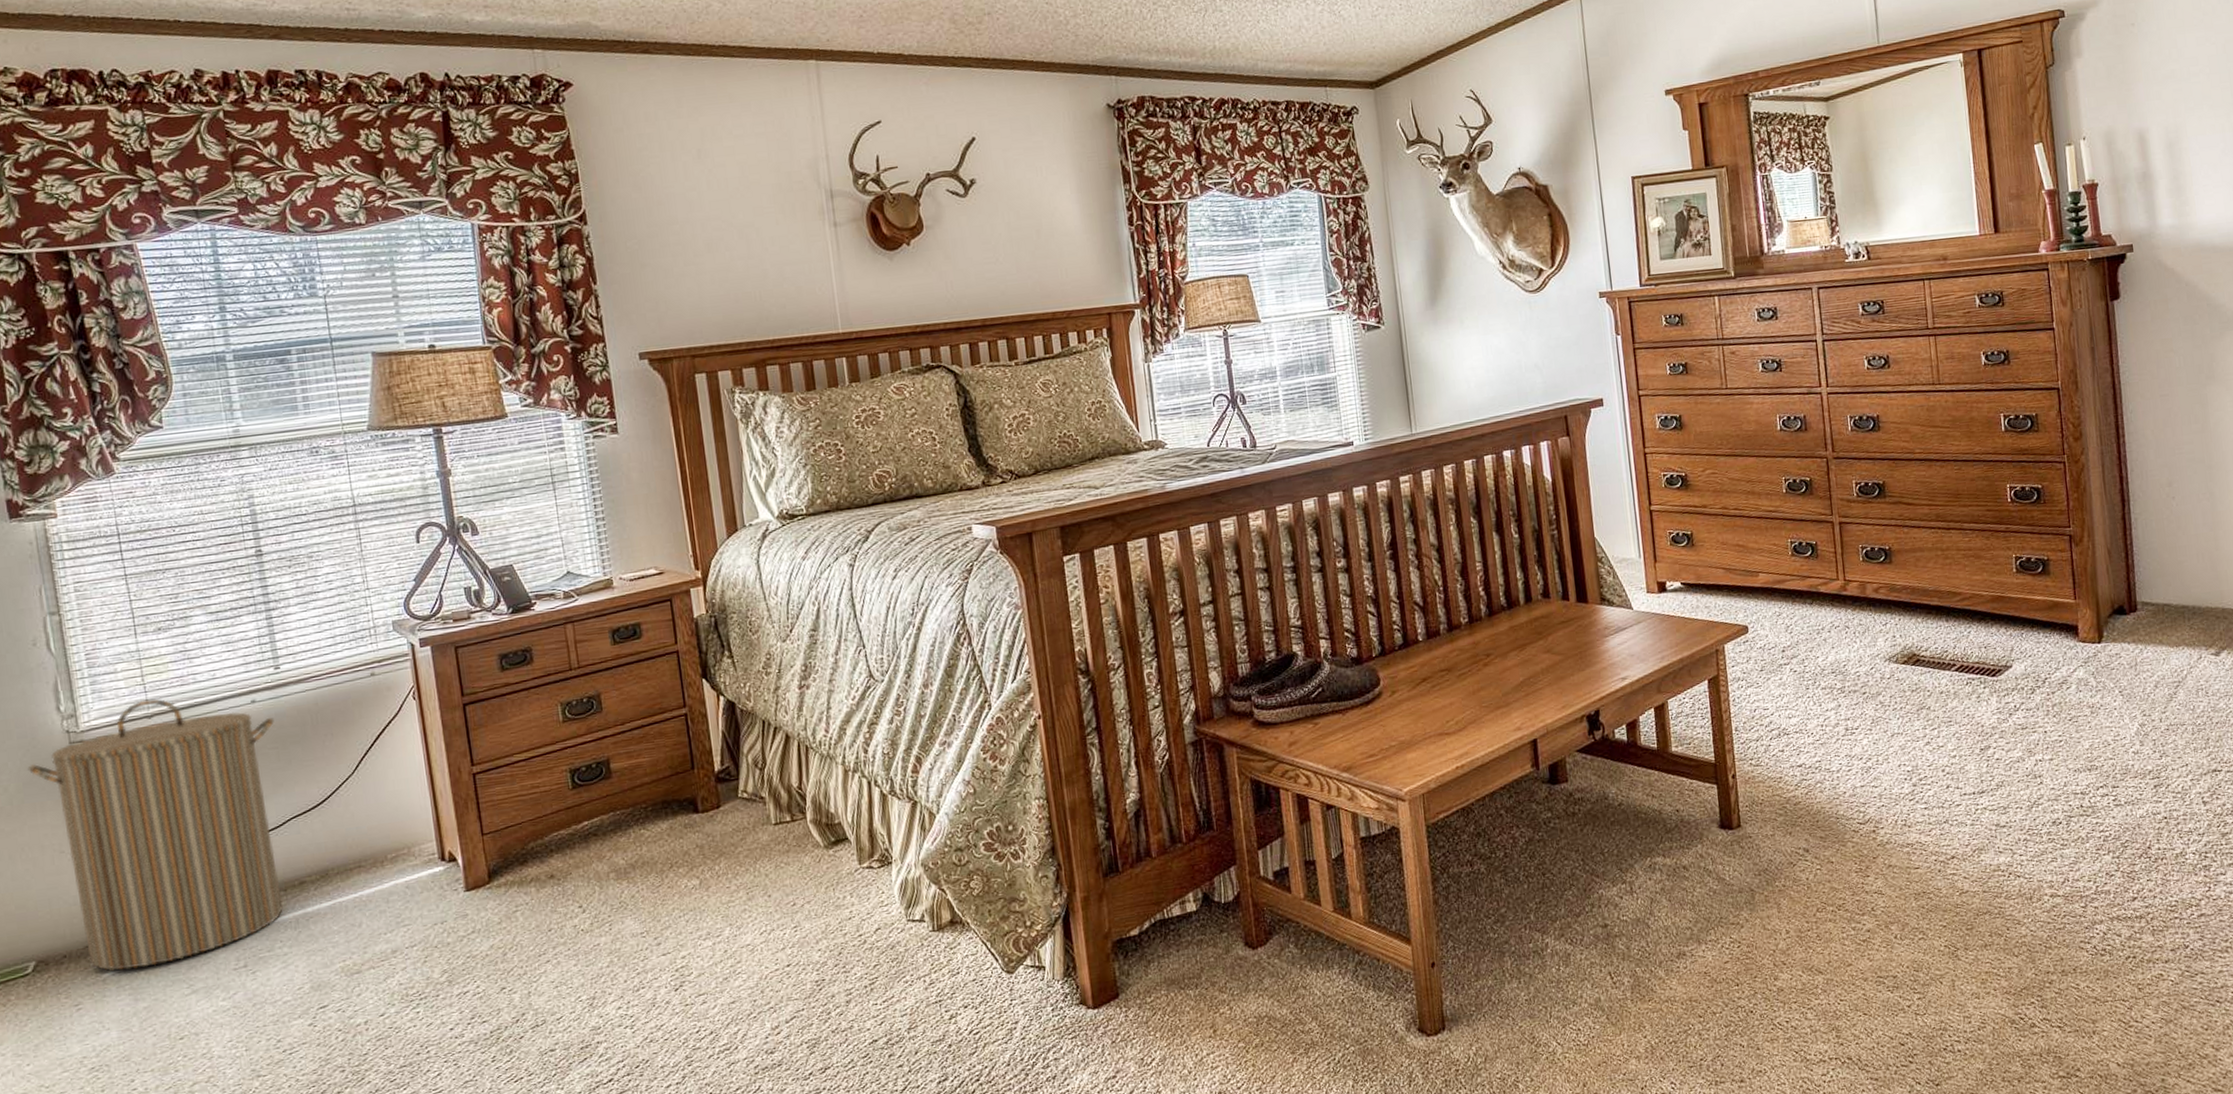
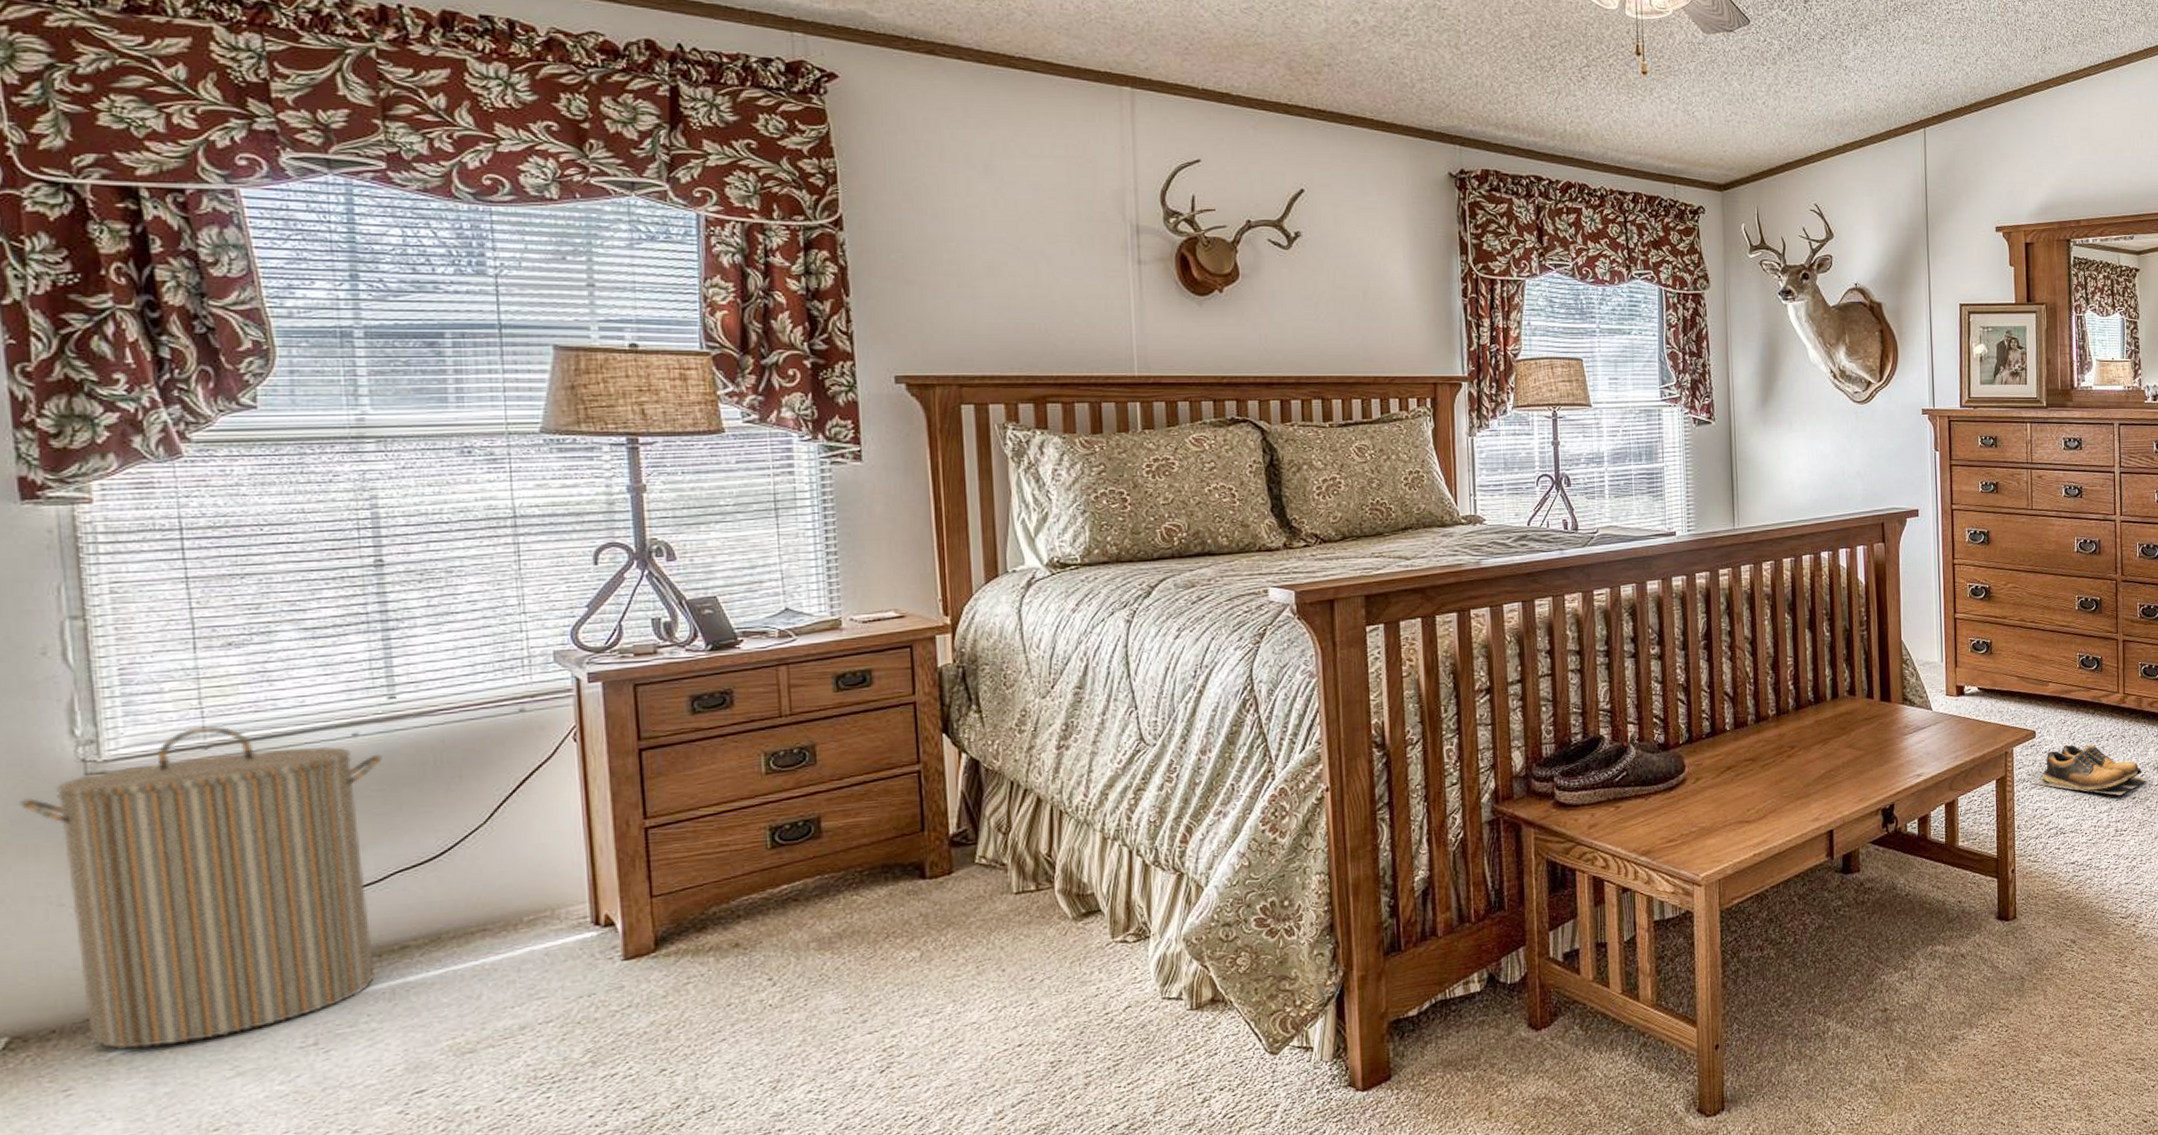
shoes: none [1749,638,1880,691] -> present [2033,744,2149,795]

